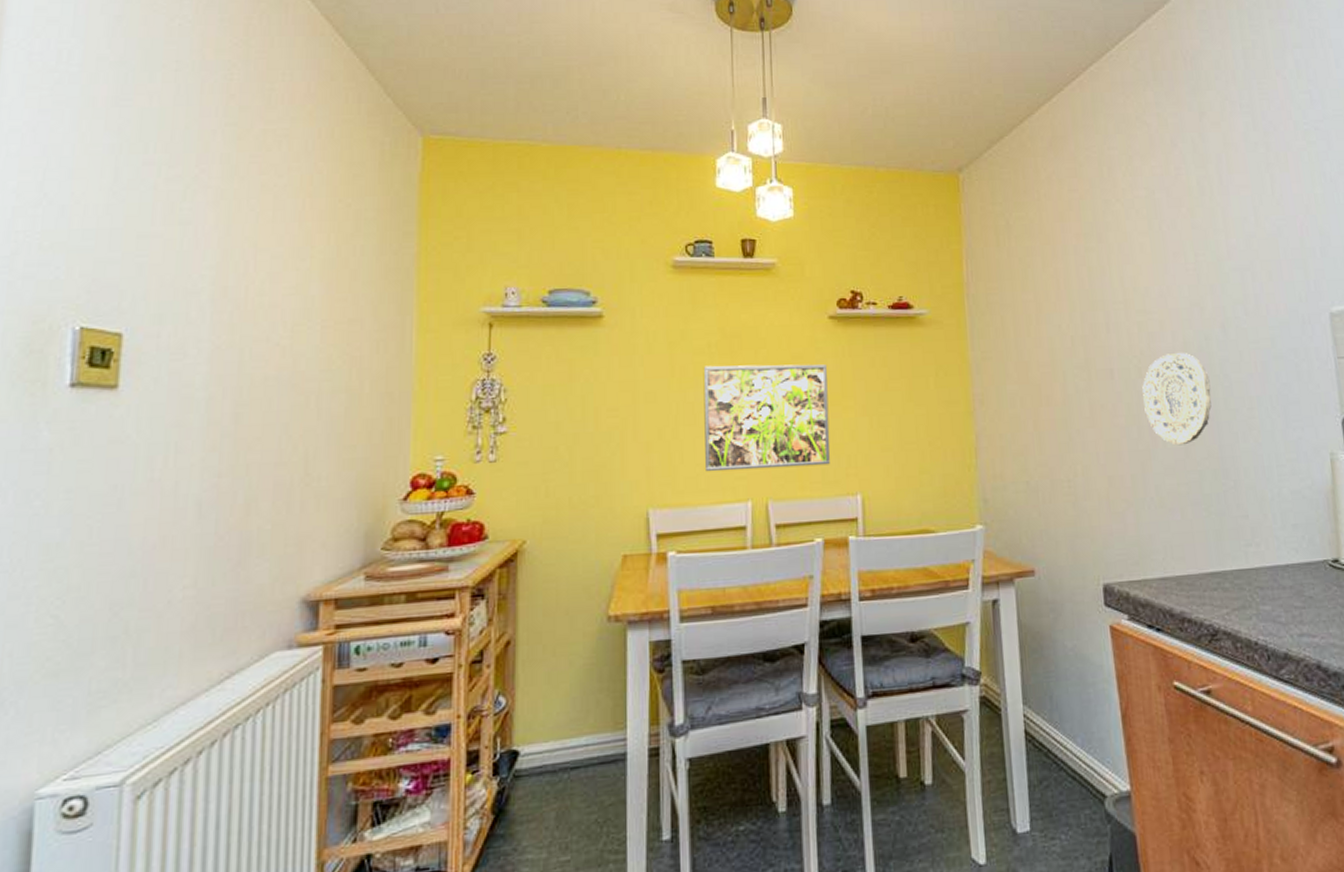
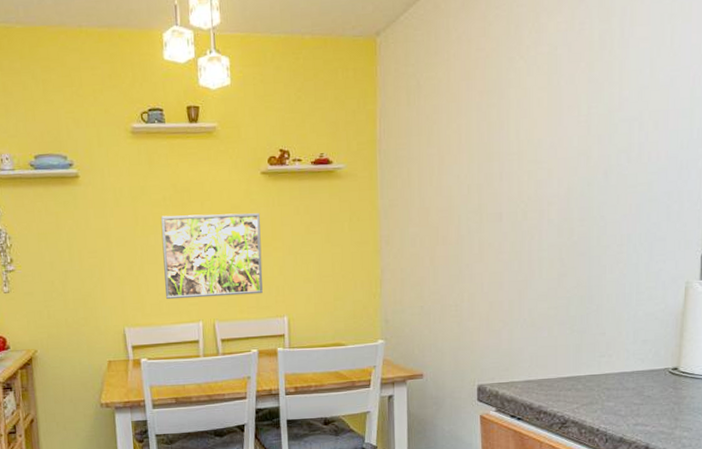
decorative plate: present [1142,353,1212,446] -> none [526,198,587,277]

